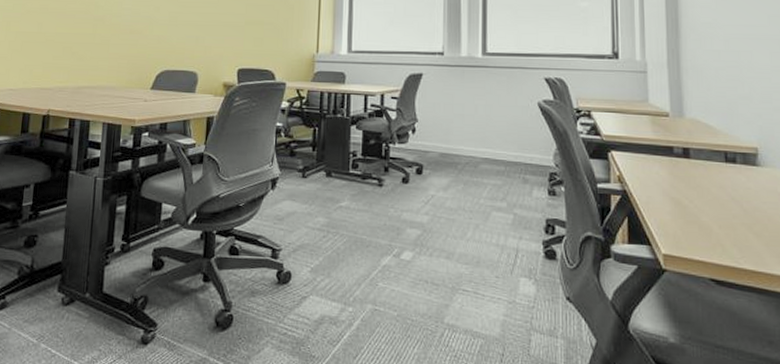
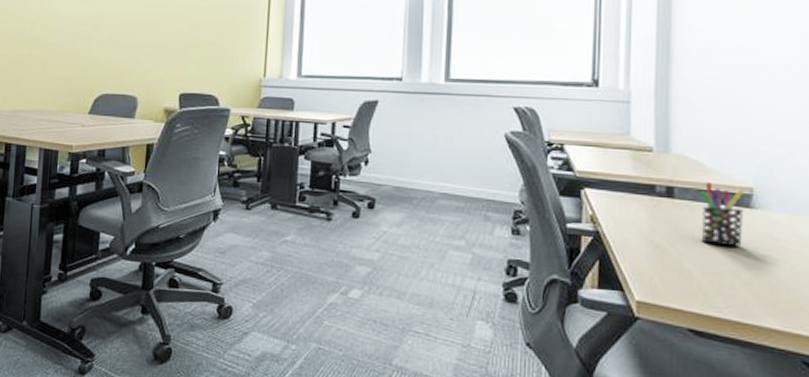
pen holder: none [712,143,752,202] -> present [700,182,745,247]

